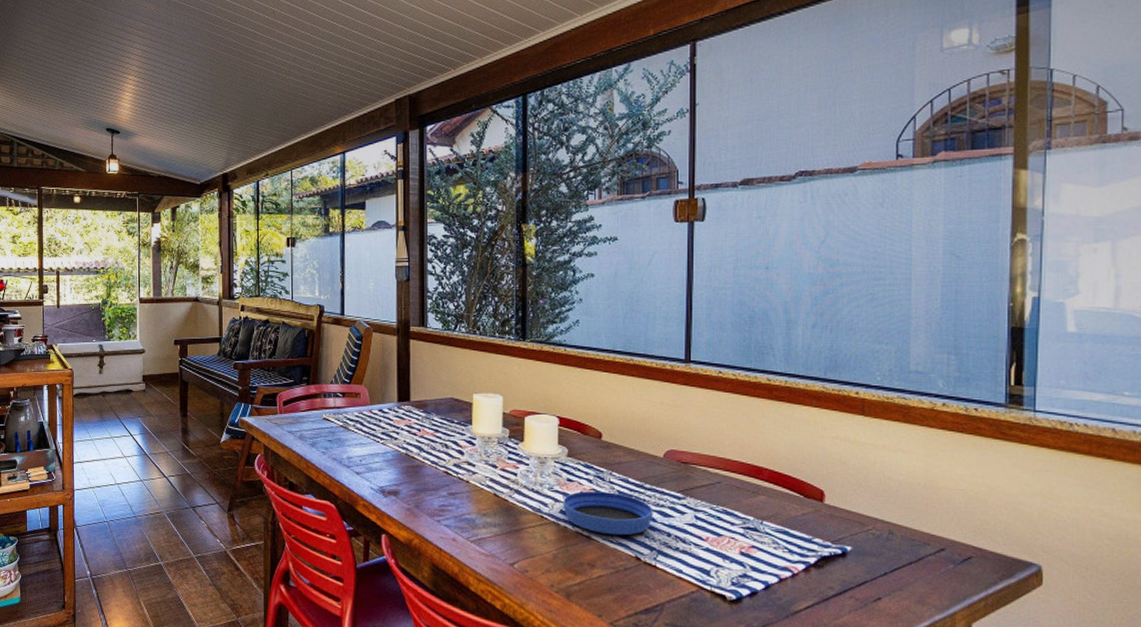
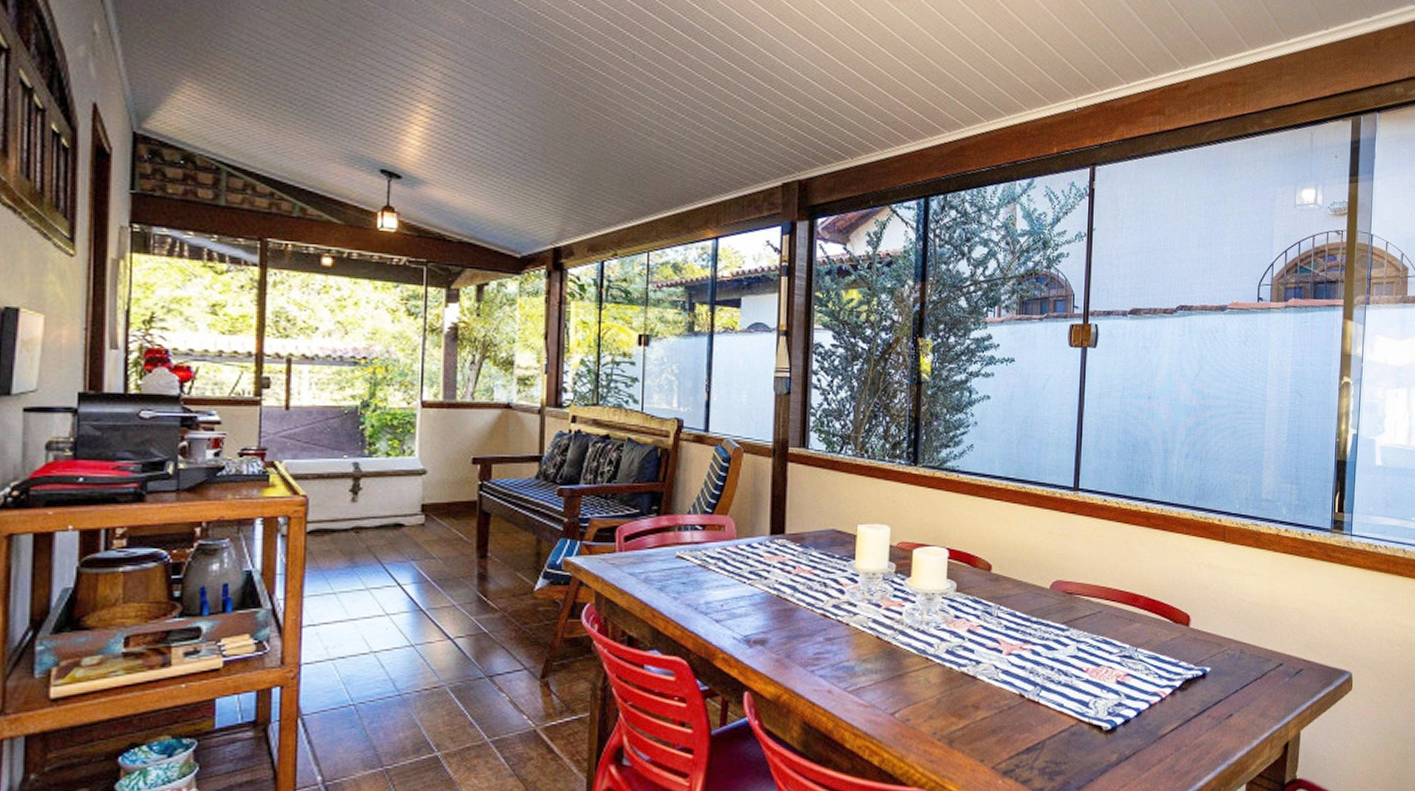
bowl: present [563,490,653,536] -> none [949,626,1038,673]

